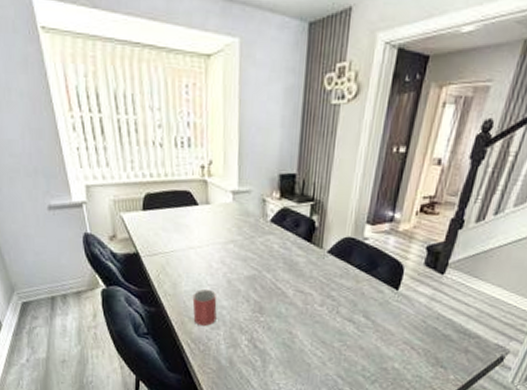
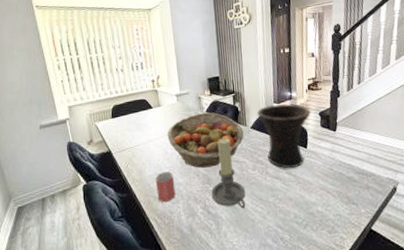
fruit basket: none [214,221,317,293] -> present [167,112,244,168]
candle holder: none [261,259,306,349] -> present [211,138,246,209]
vase: none [339,225,416,313] -> present [257,103,311,169]

